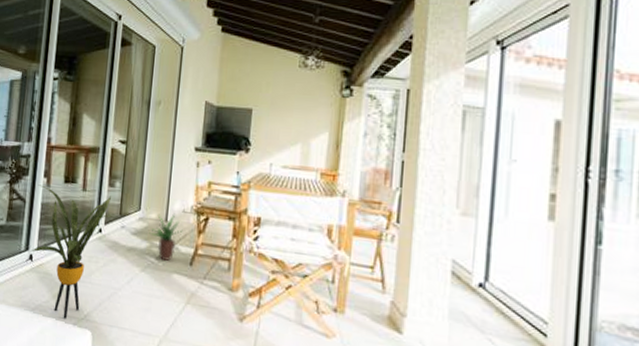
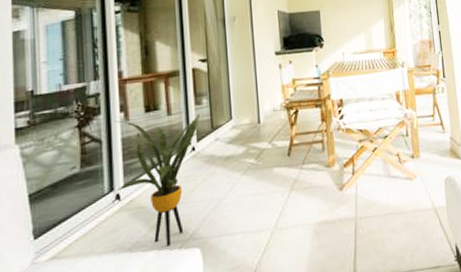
potted plant: present [149,213,183,262] -> none [244,114,277,160]

